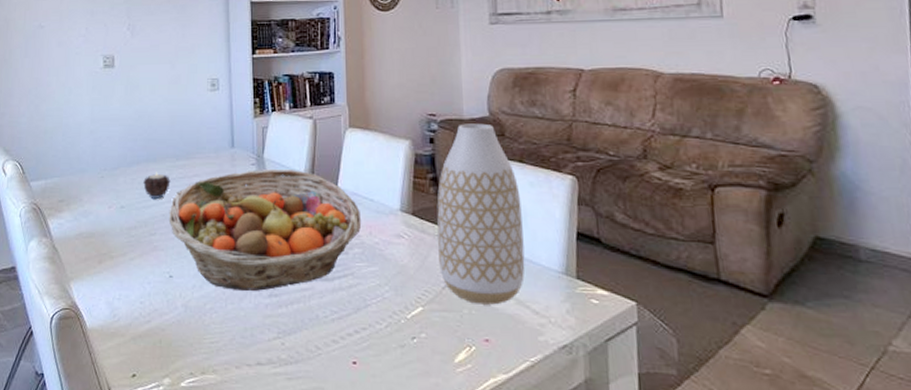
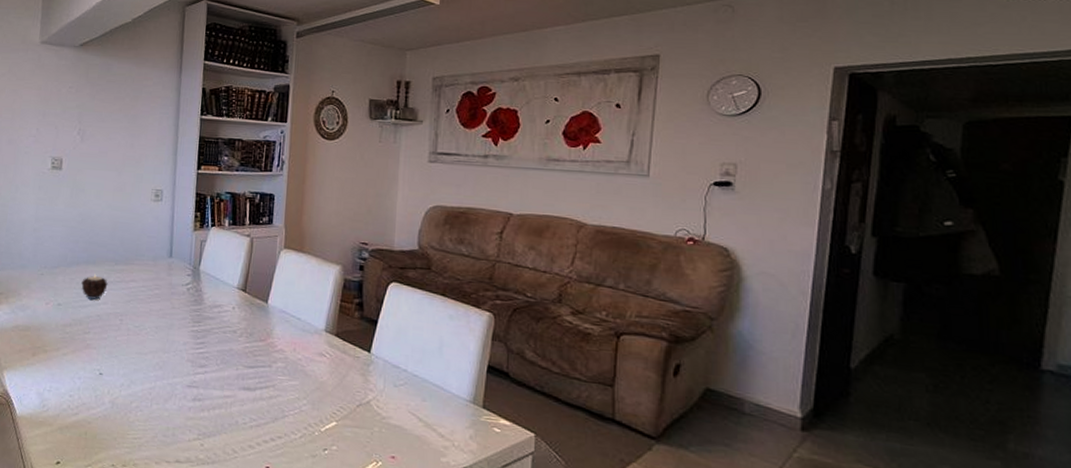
fruit basket: present [168,170,362,291] -> none [103,281,288,395]
vase: present [437,123,525,305] -> none [356,254,439,425]

